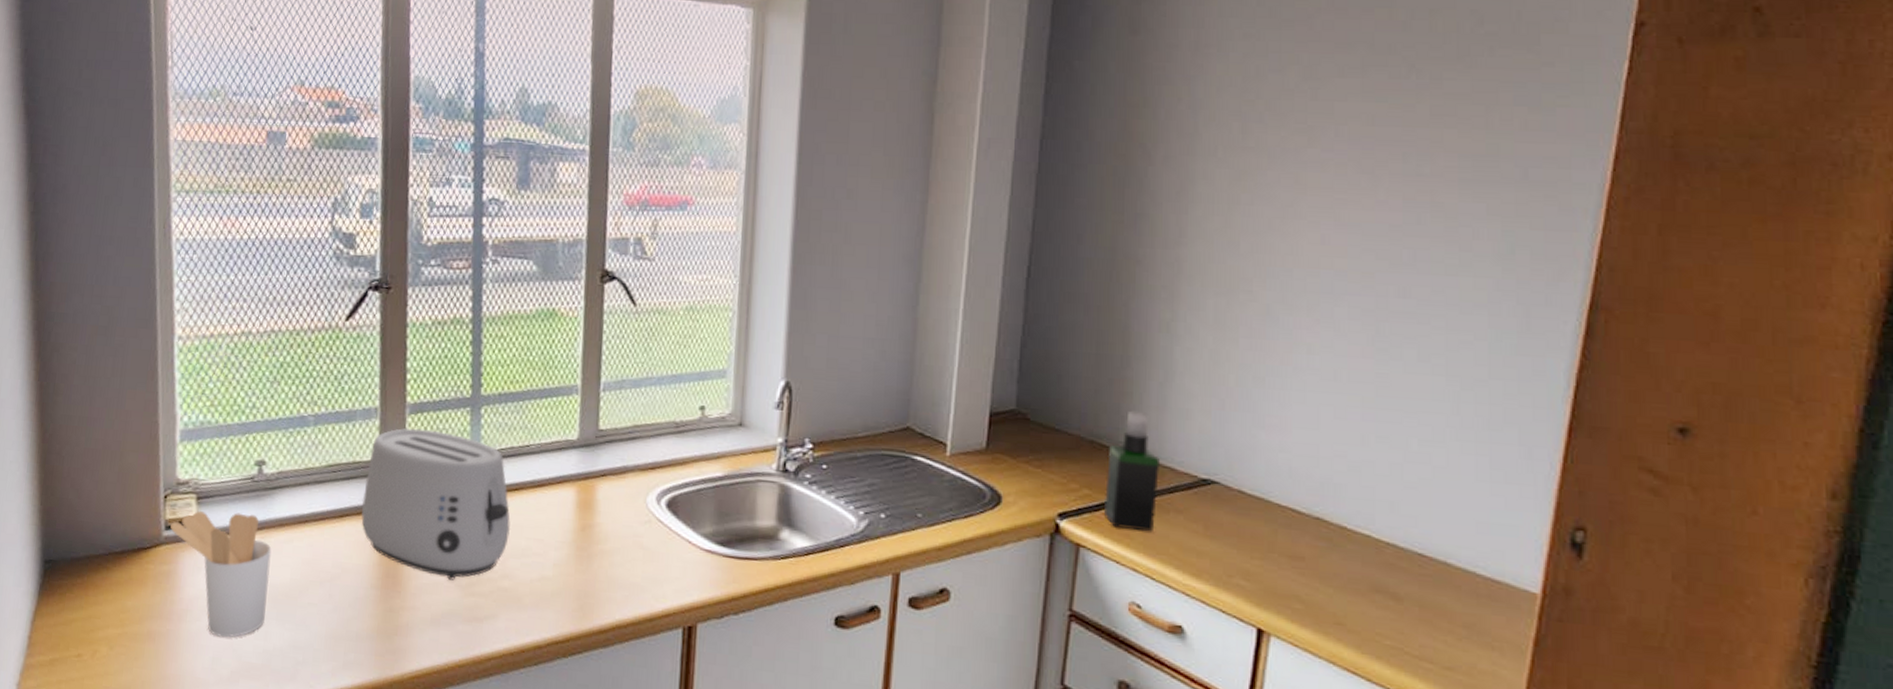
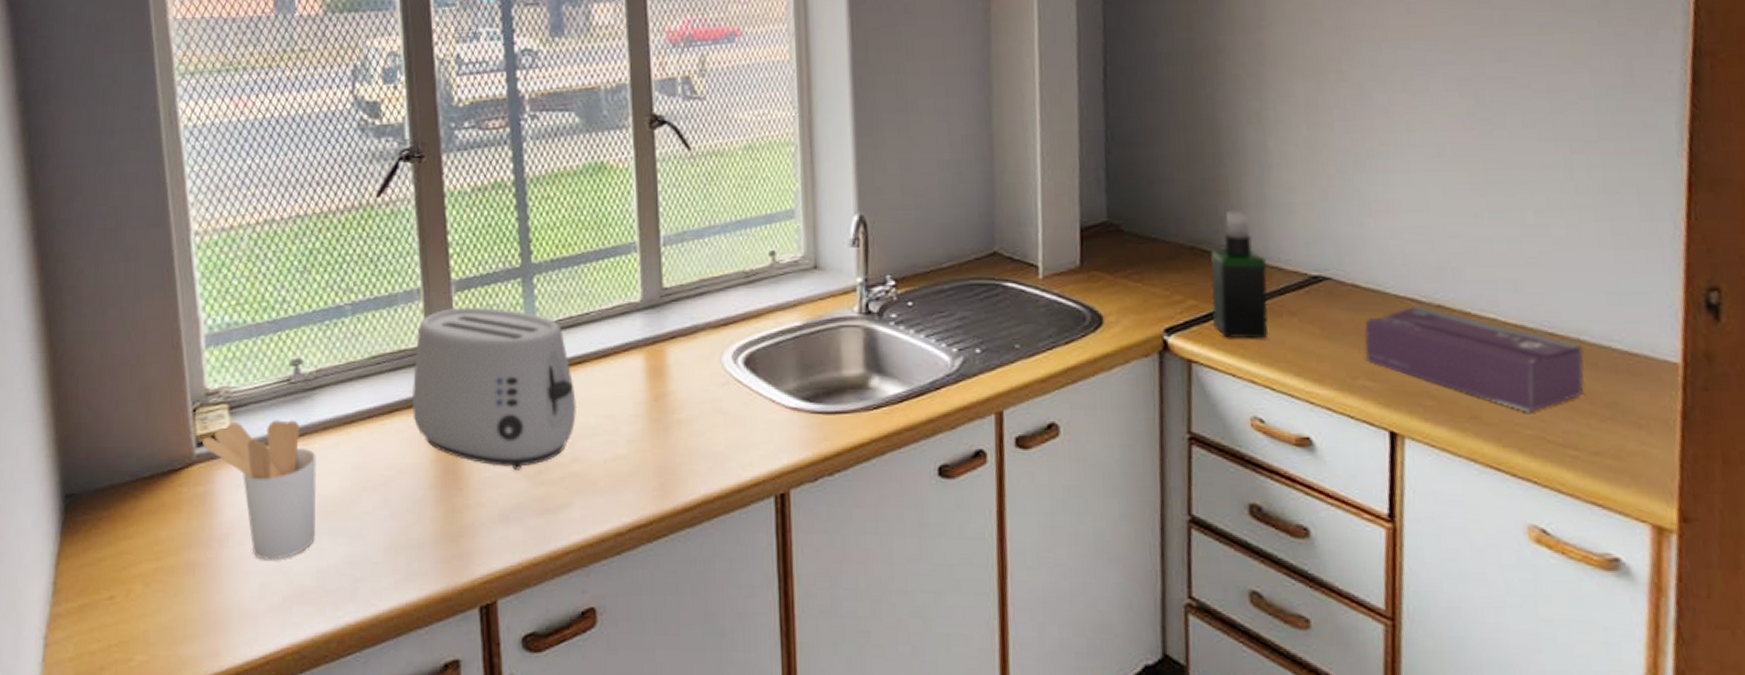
tissue box: none [1243,516,1449,625] -> present [1365,306,1584,412]

